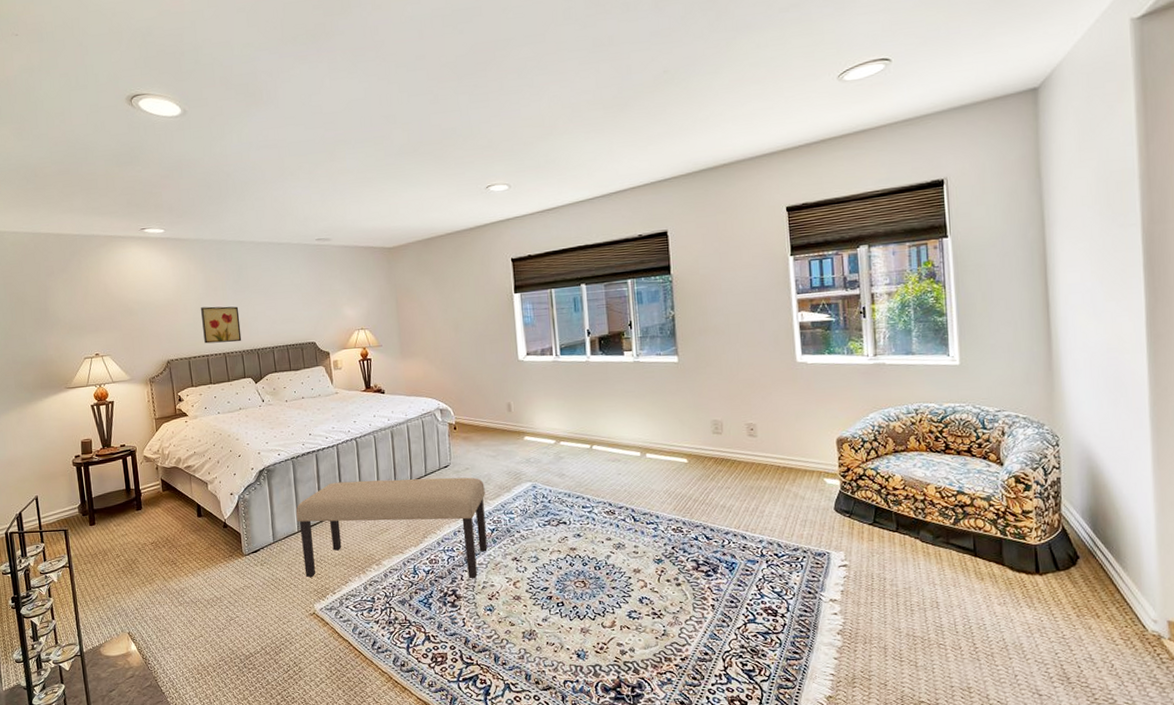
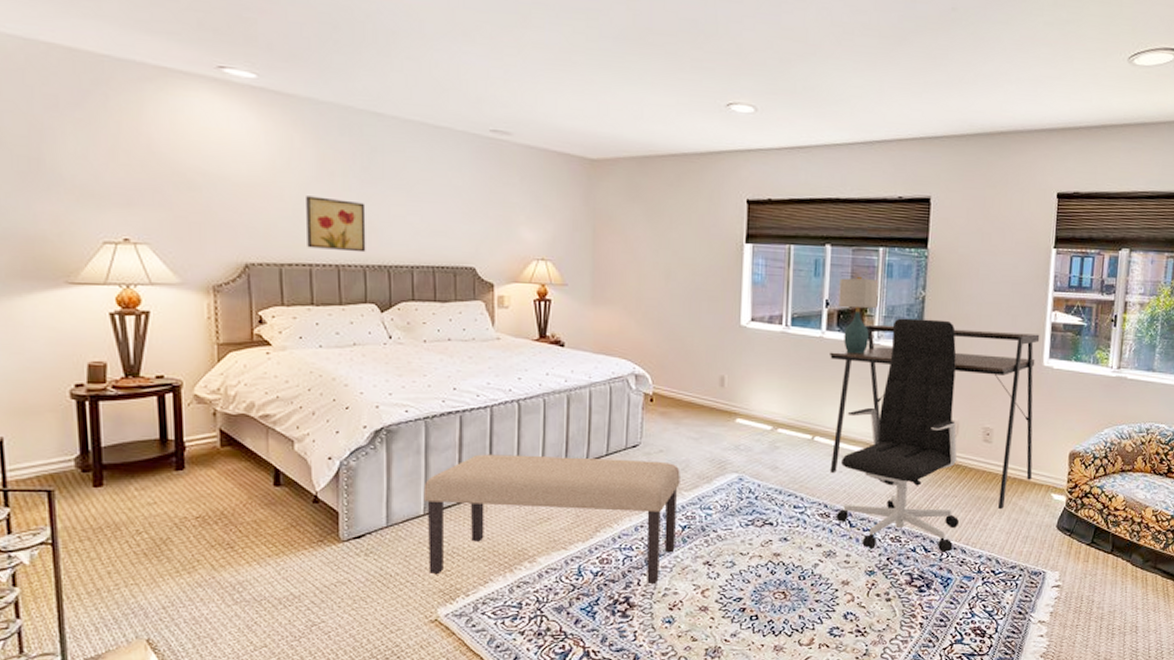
desk: none [596,334,802,496] -> present [829,324,1040,509]
table lamp: none [597,306,633,373] -> present [838,276,879,355]
office chair: none [618,333,735,540] -> present [836,318,959,553]

